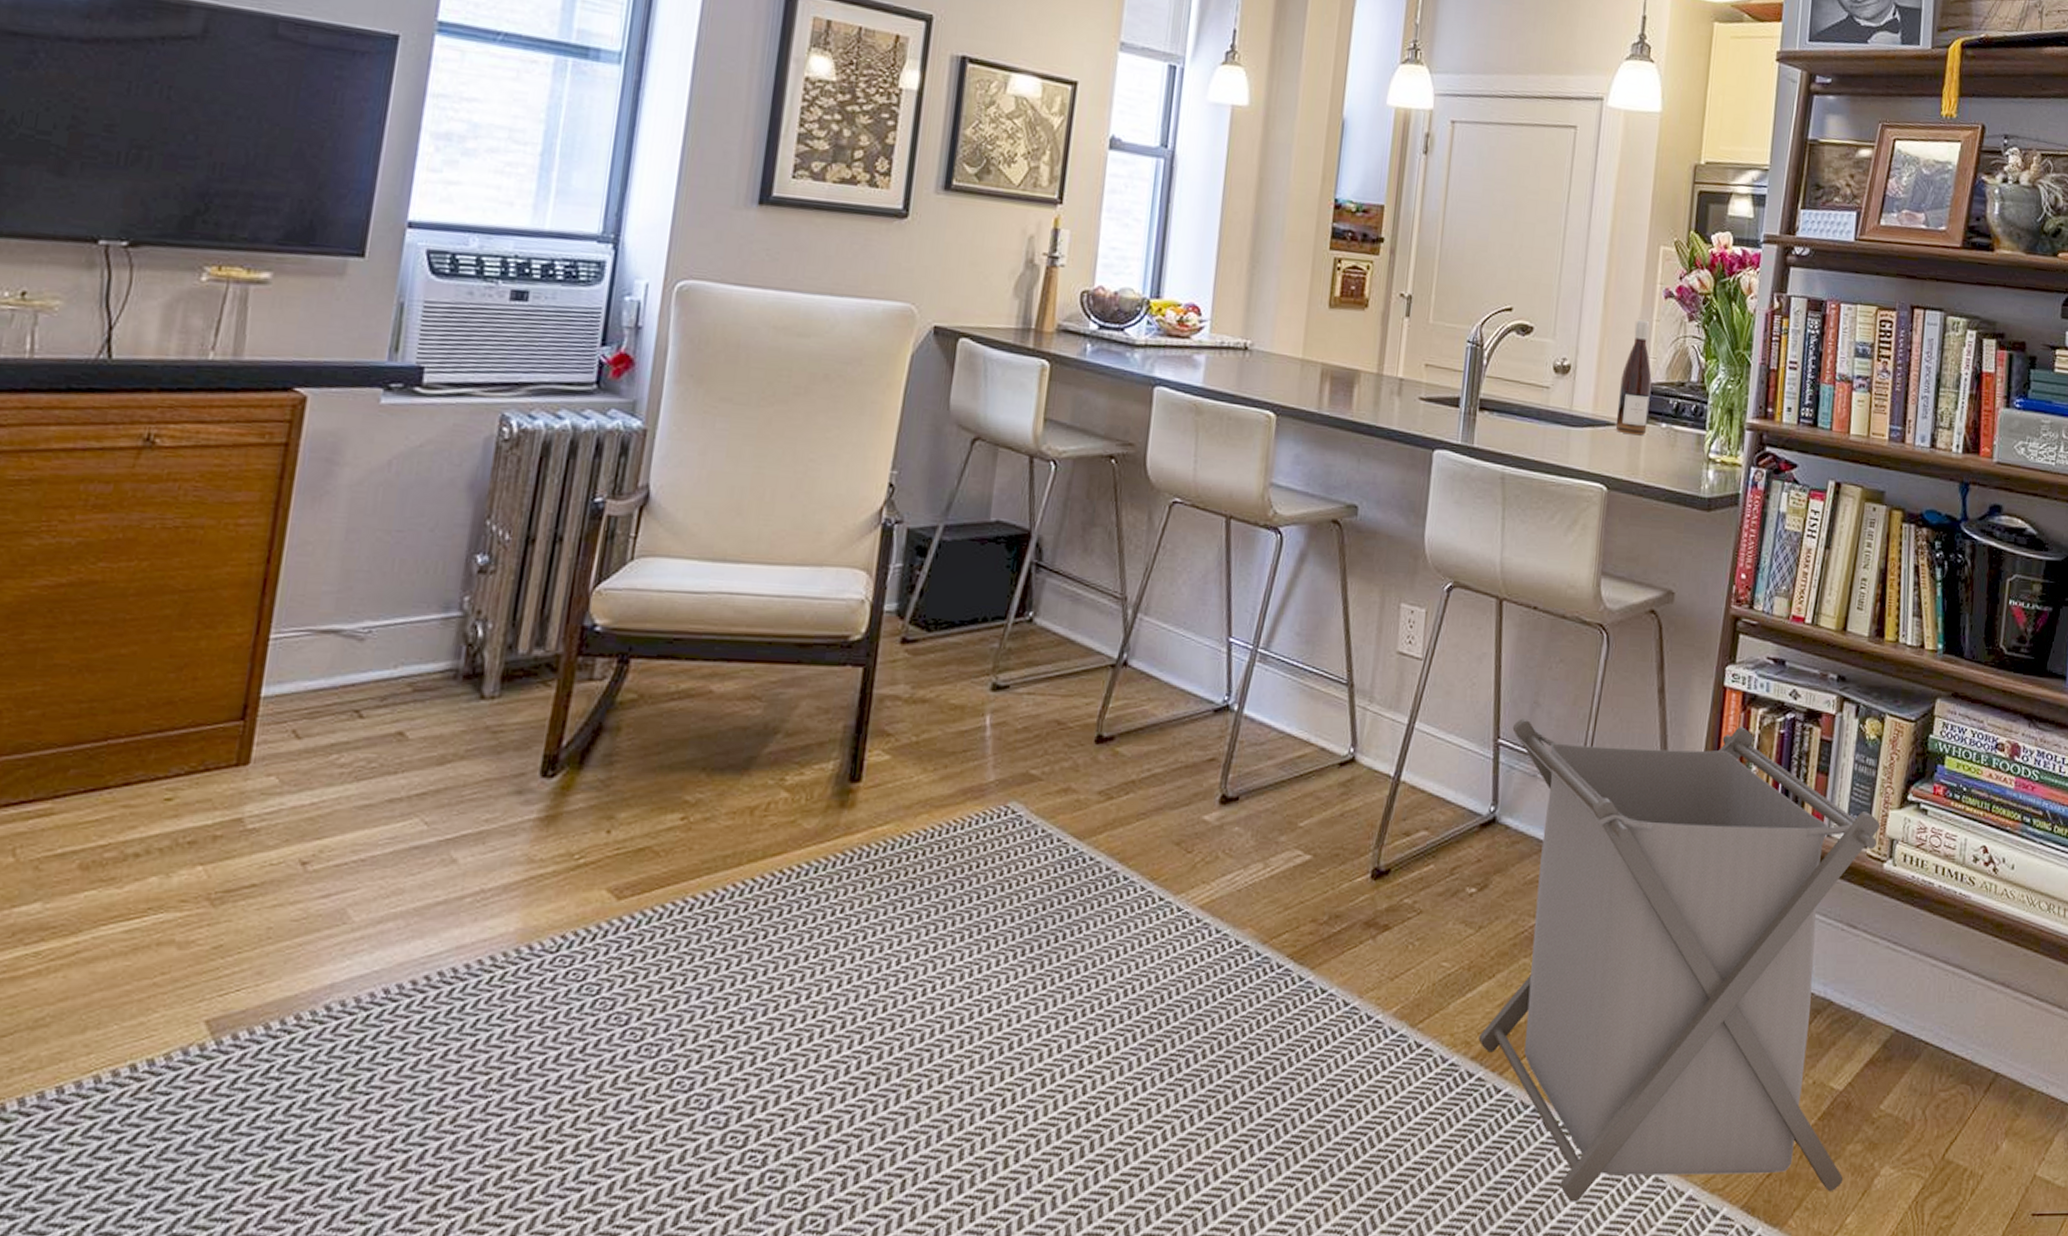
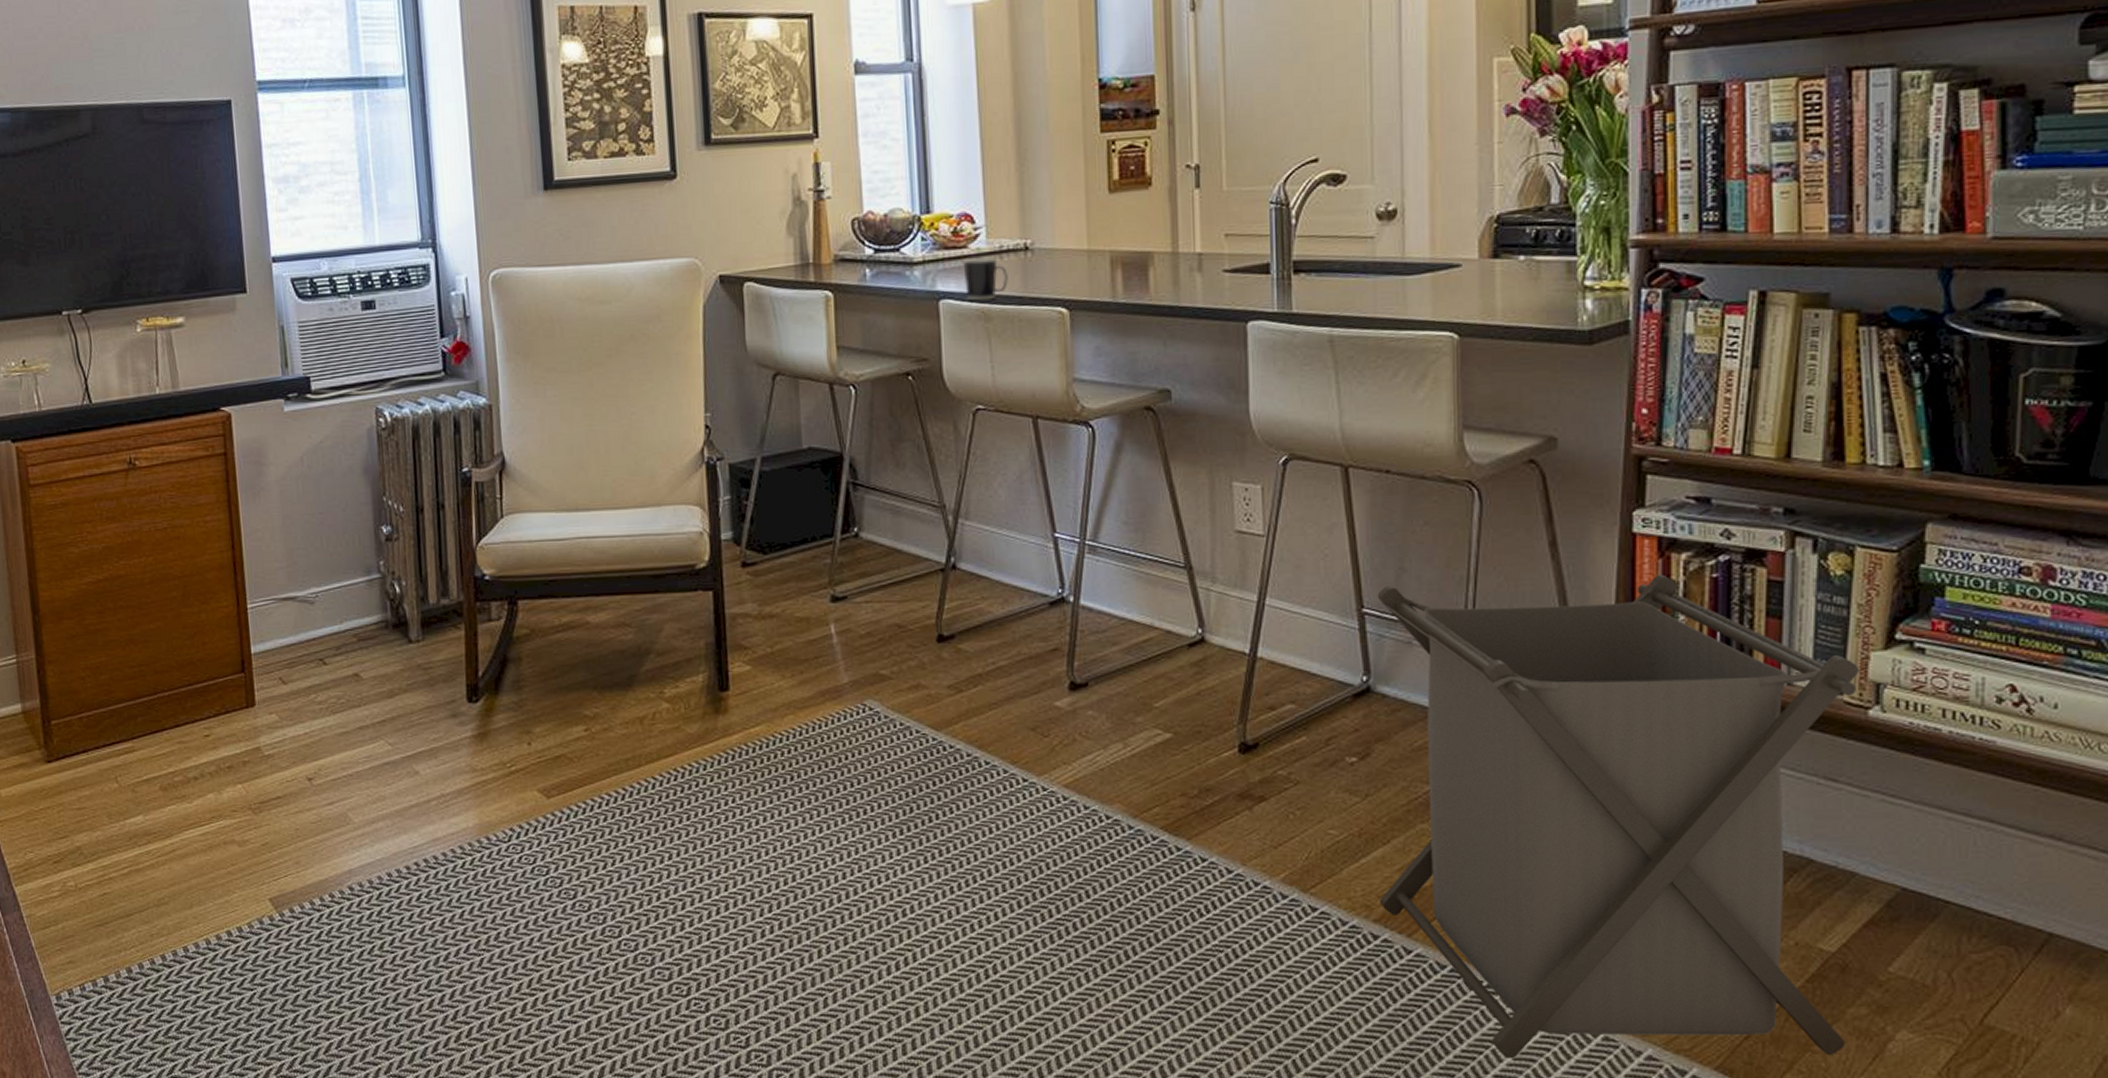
mug: none [1181,350,1225,394] -> present [962,258,1008,301]
bottle: present [1615,319,1652,436] -> none [1460,144,1501,274]

